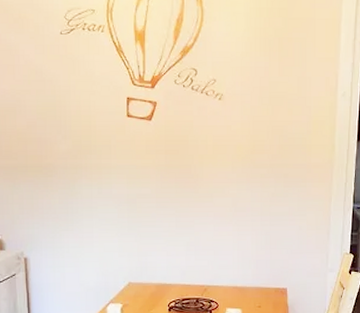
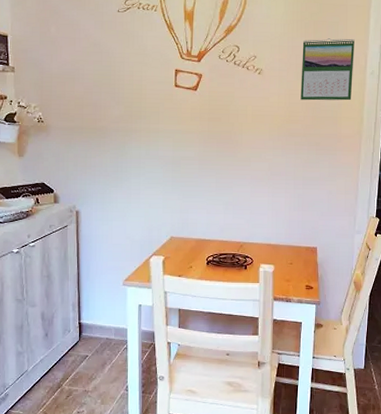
calendar: none [265,57,324,128] -> present [300,38,355,101]

